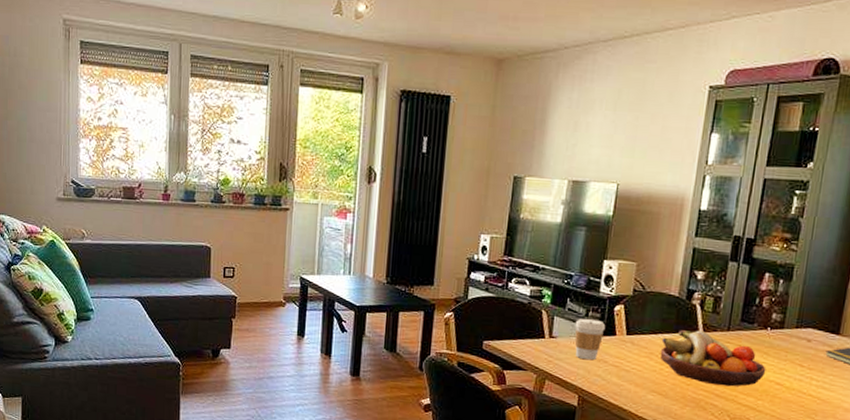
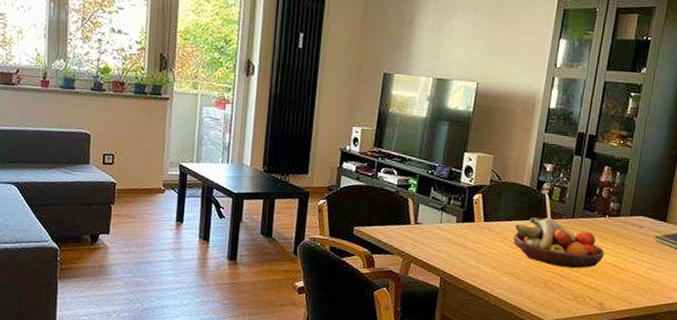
coffee cup: present [574,319,606,361] -> none [437,206,466,245]

